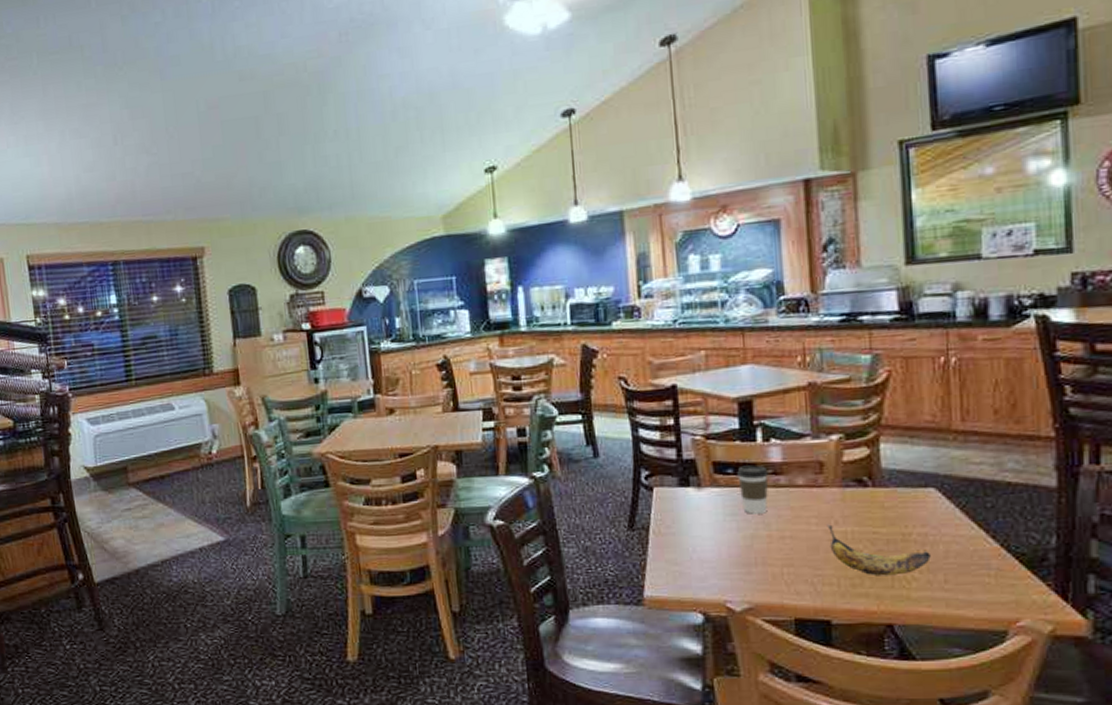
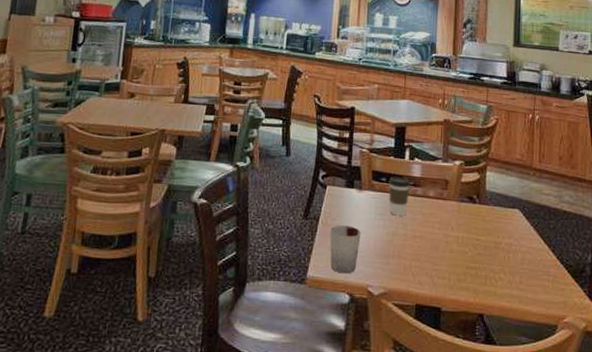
cup: none [665,532,709,590] -> present [329,225,361,274]
banana: present [826,524,931,576] -> none [446,229,512,275]

